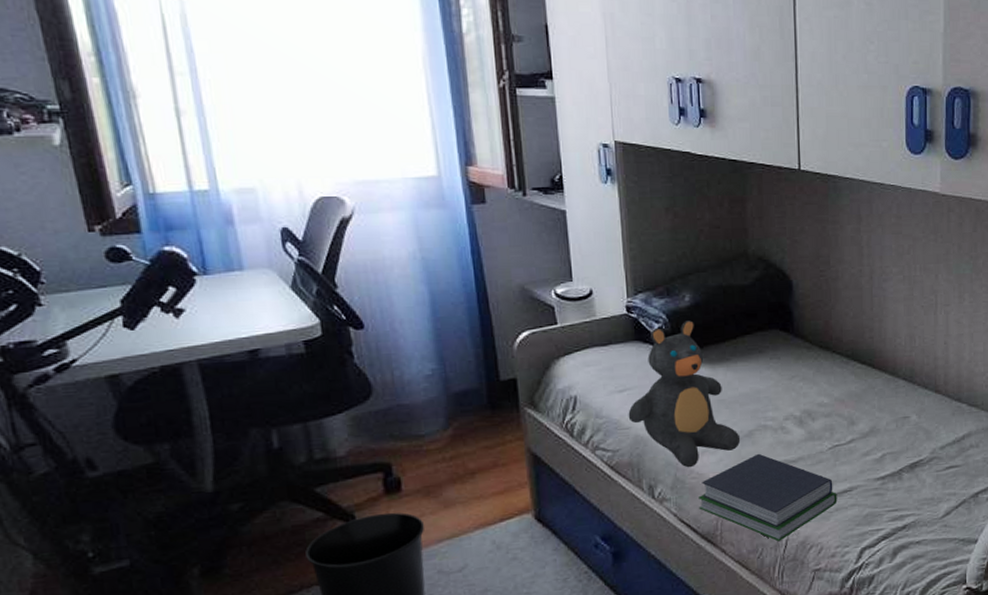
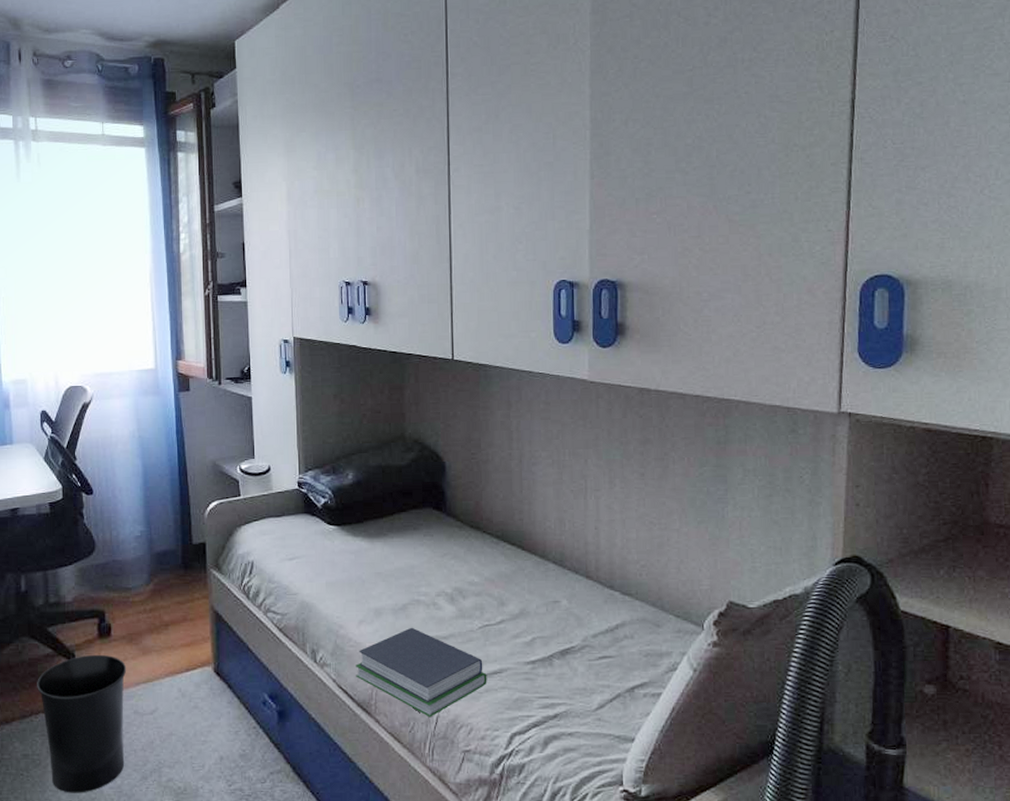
stuffed animal: present [628,320,741,468] -> none [296,497,395,636]

